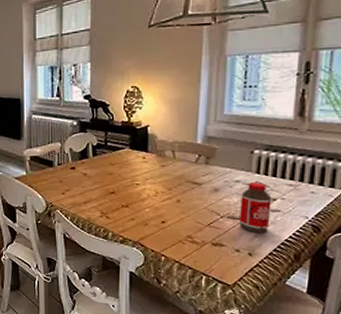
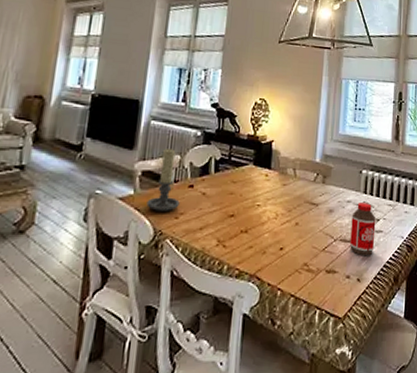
candle holder: none [37,138,64,188] -> present [146,149,180,211]

